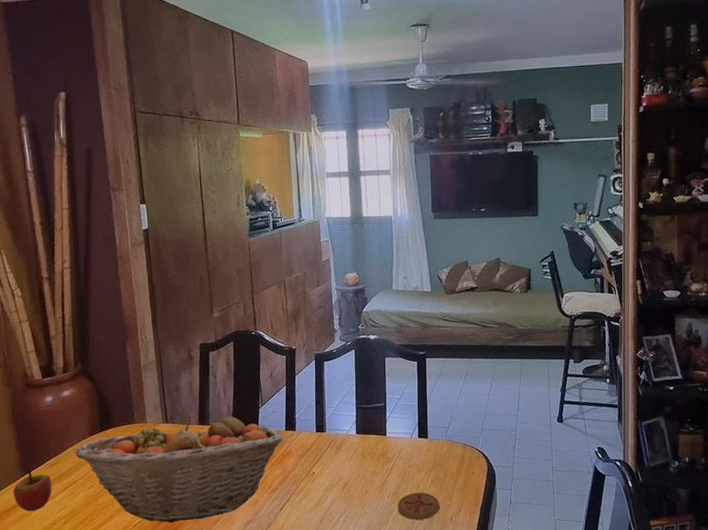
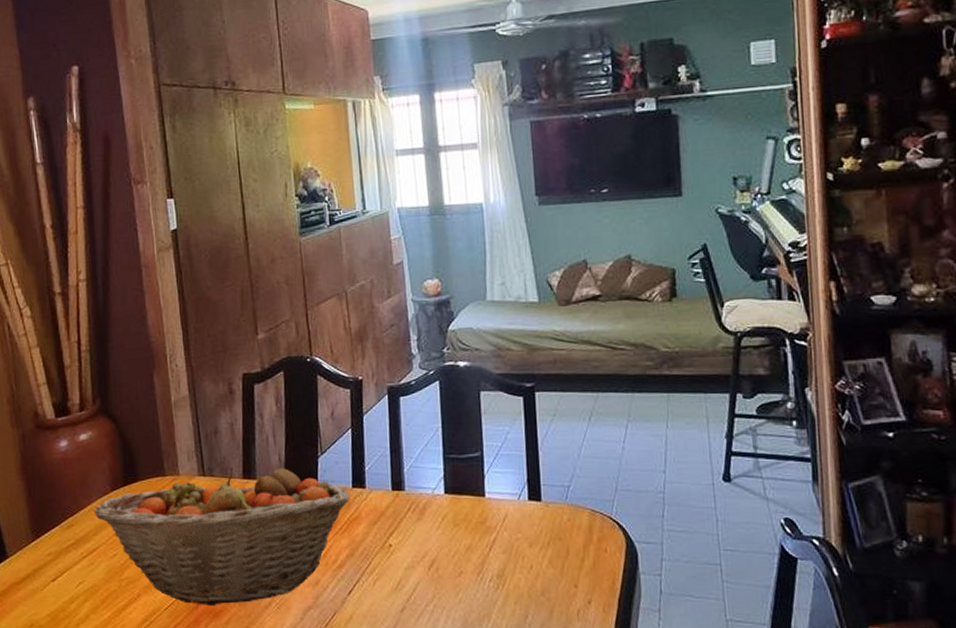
apple: present [13,467,52,512] -> none [23,530,68,585]
coaster: present [397,492,440,520] -> none [503,575,562,613]

